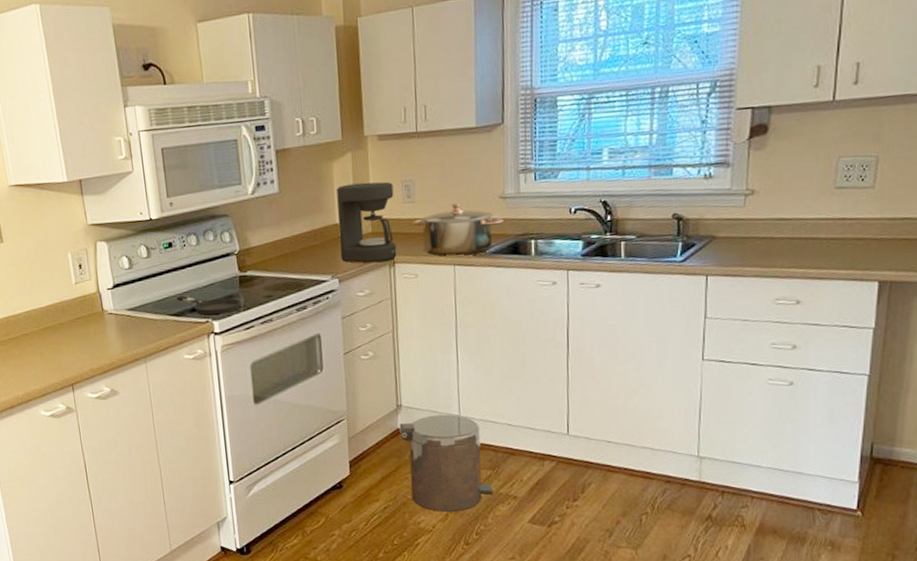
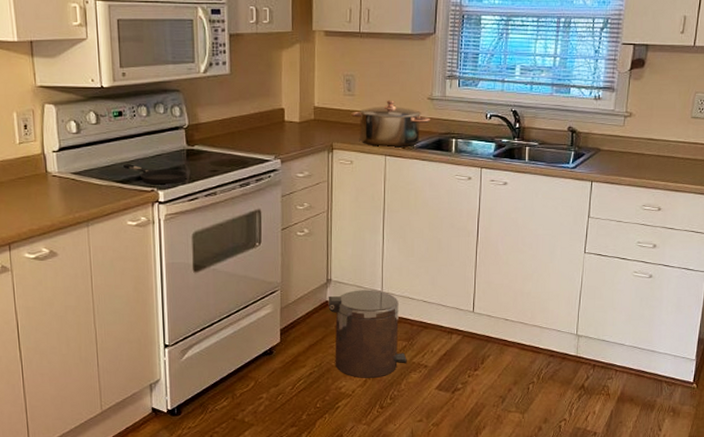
coffee maker: present [336,181,397,264] -> none [283,73,336,148]

